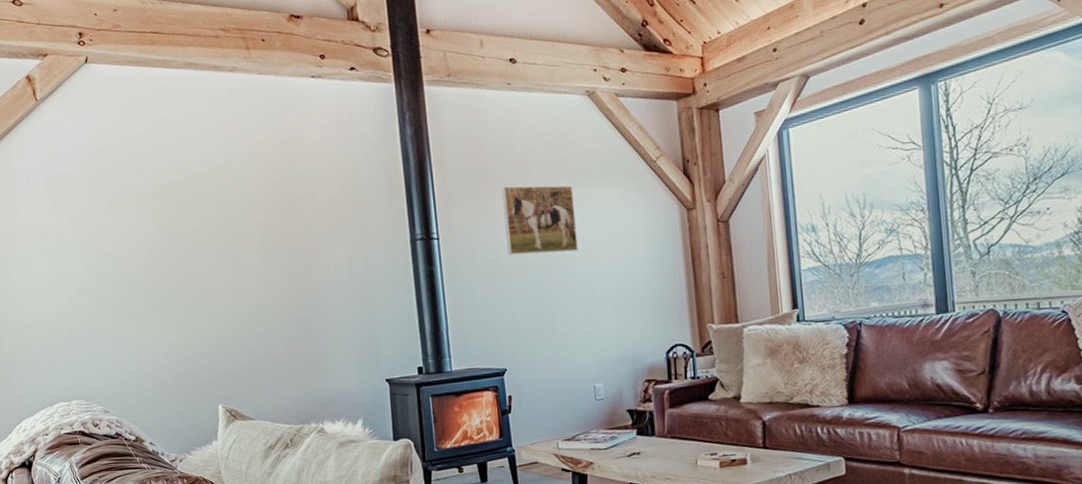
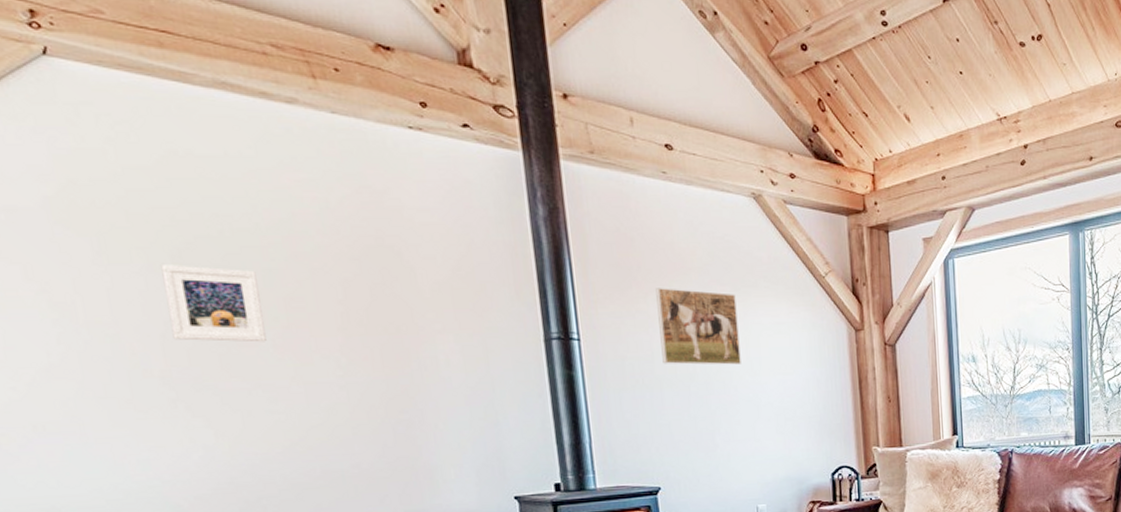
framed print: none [147,203,212,262] -> present [160,264,266,342]

